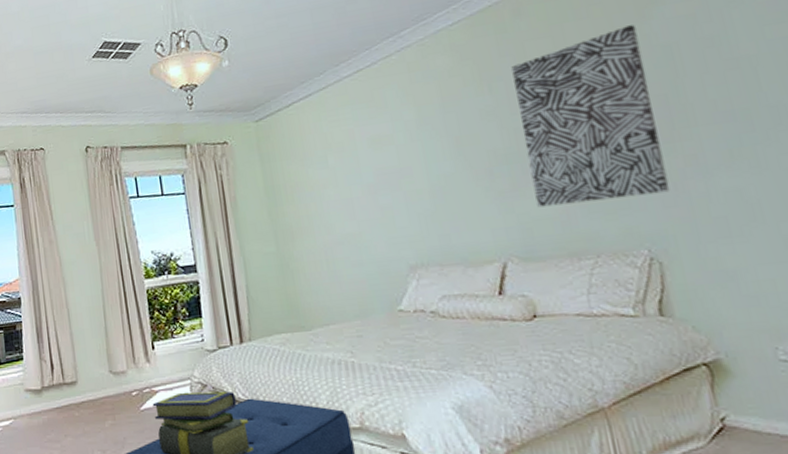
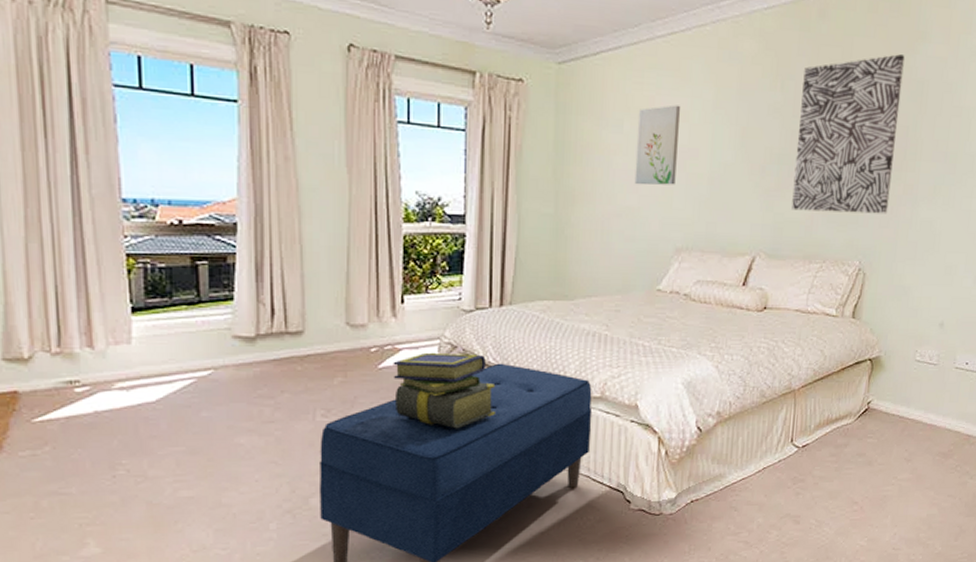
wall art: none [341,131,394,212] -> present [634,105,681,185]

